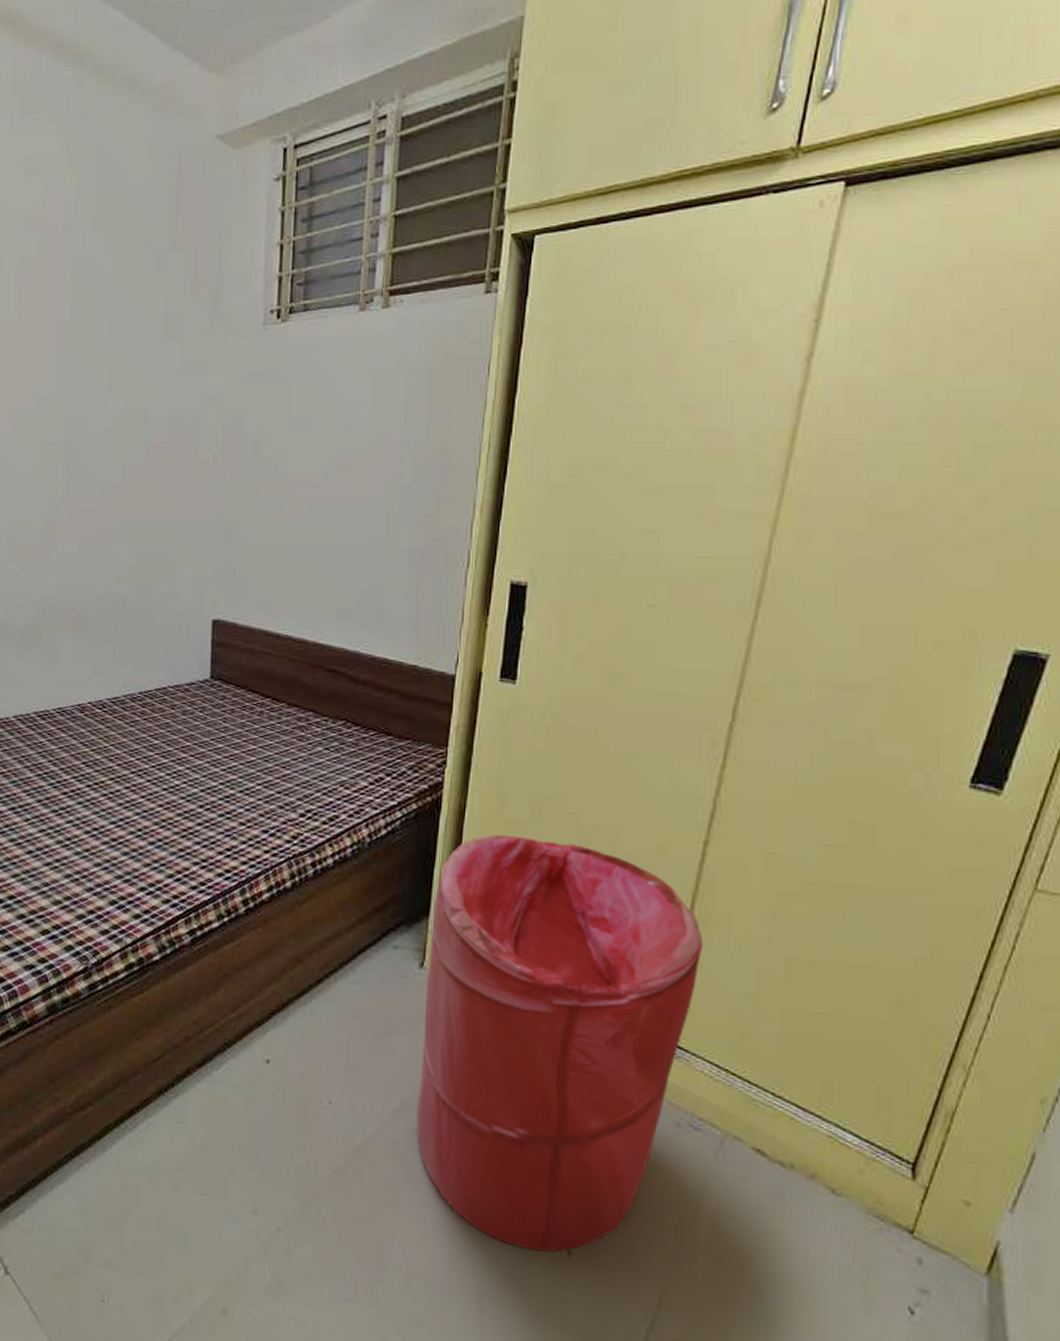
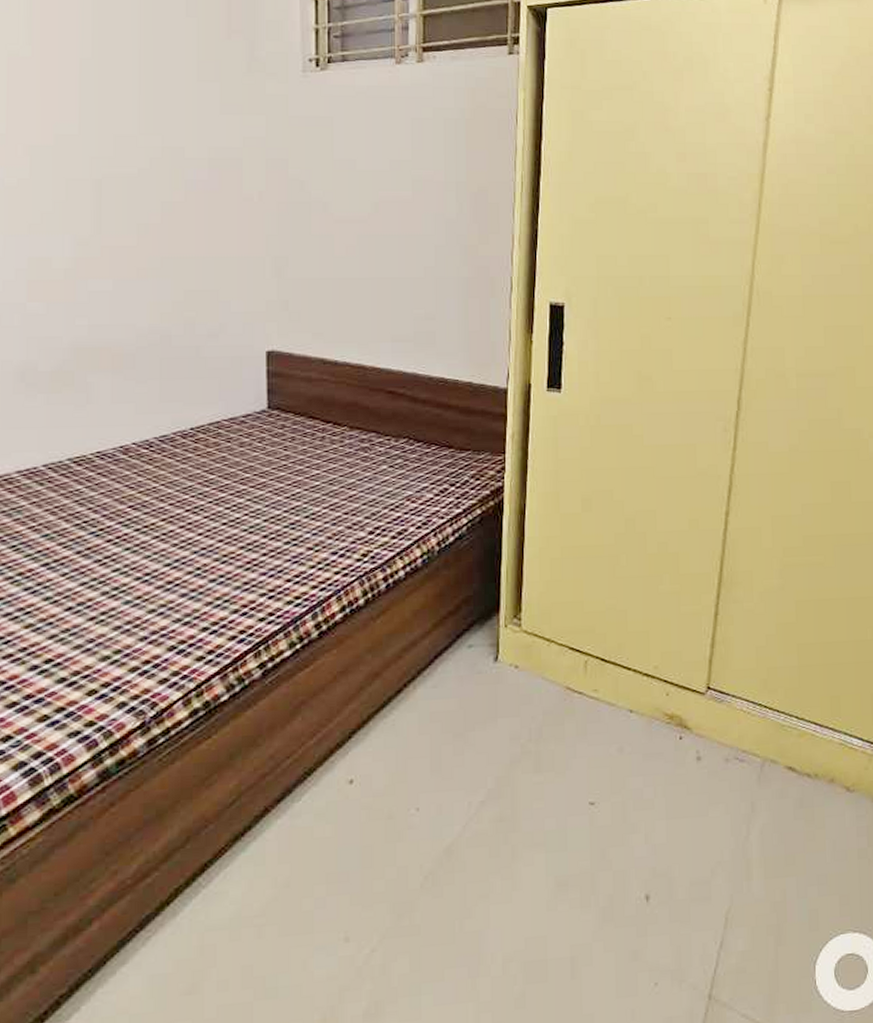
laundry hamper: present [416,834,704,1252] -> none [502,527,733,906]

